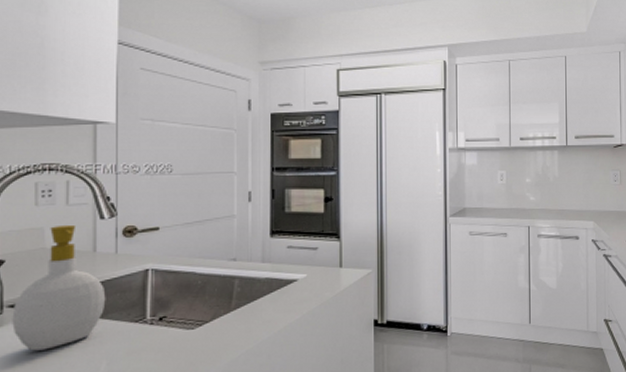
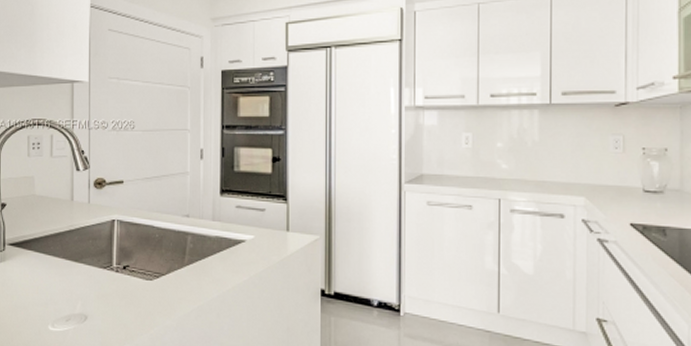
soap bottle: present [12,224,106,351] -> none [11,174,81,286]

